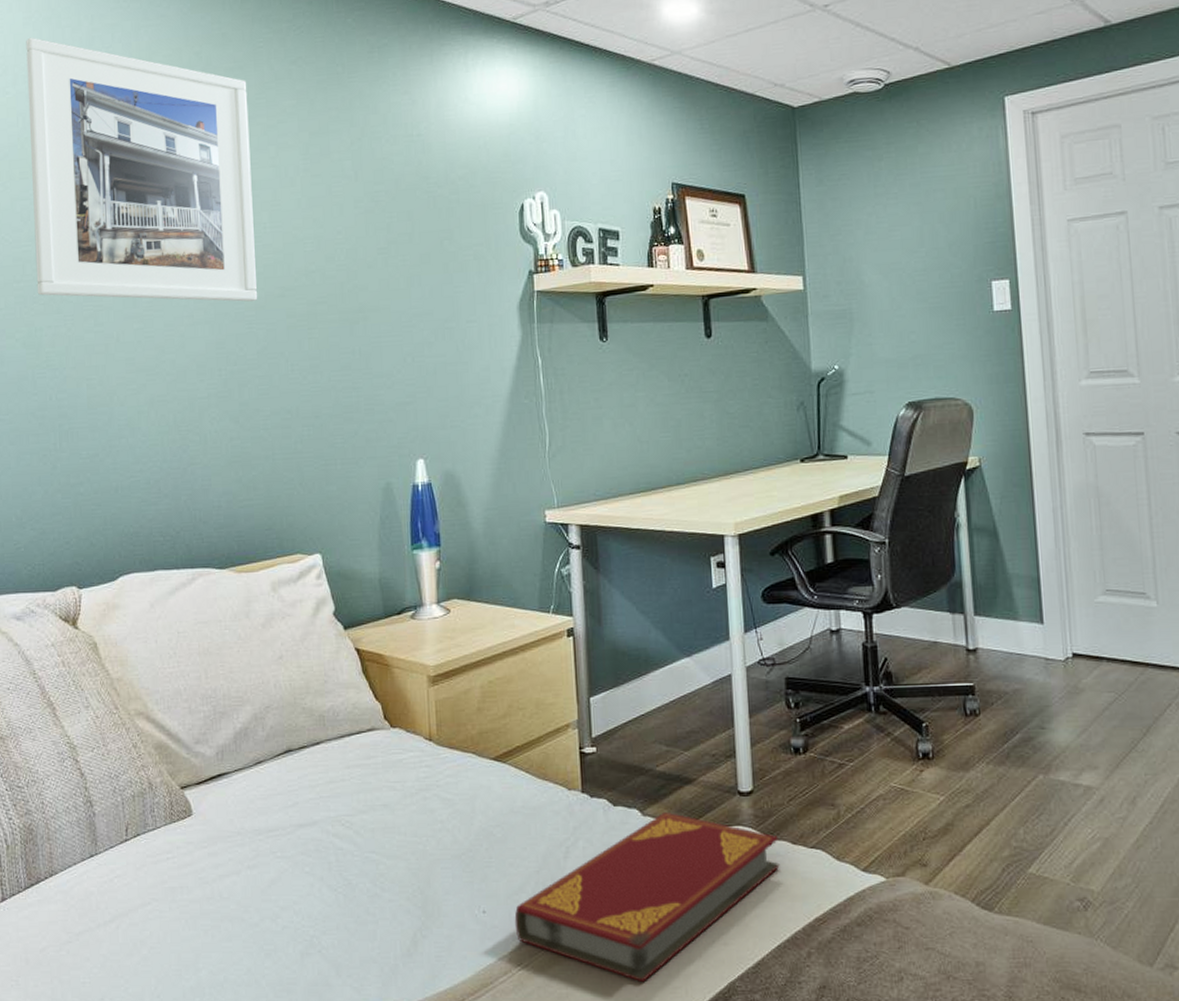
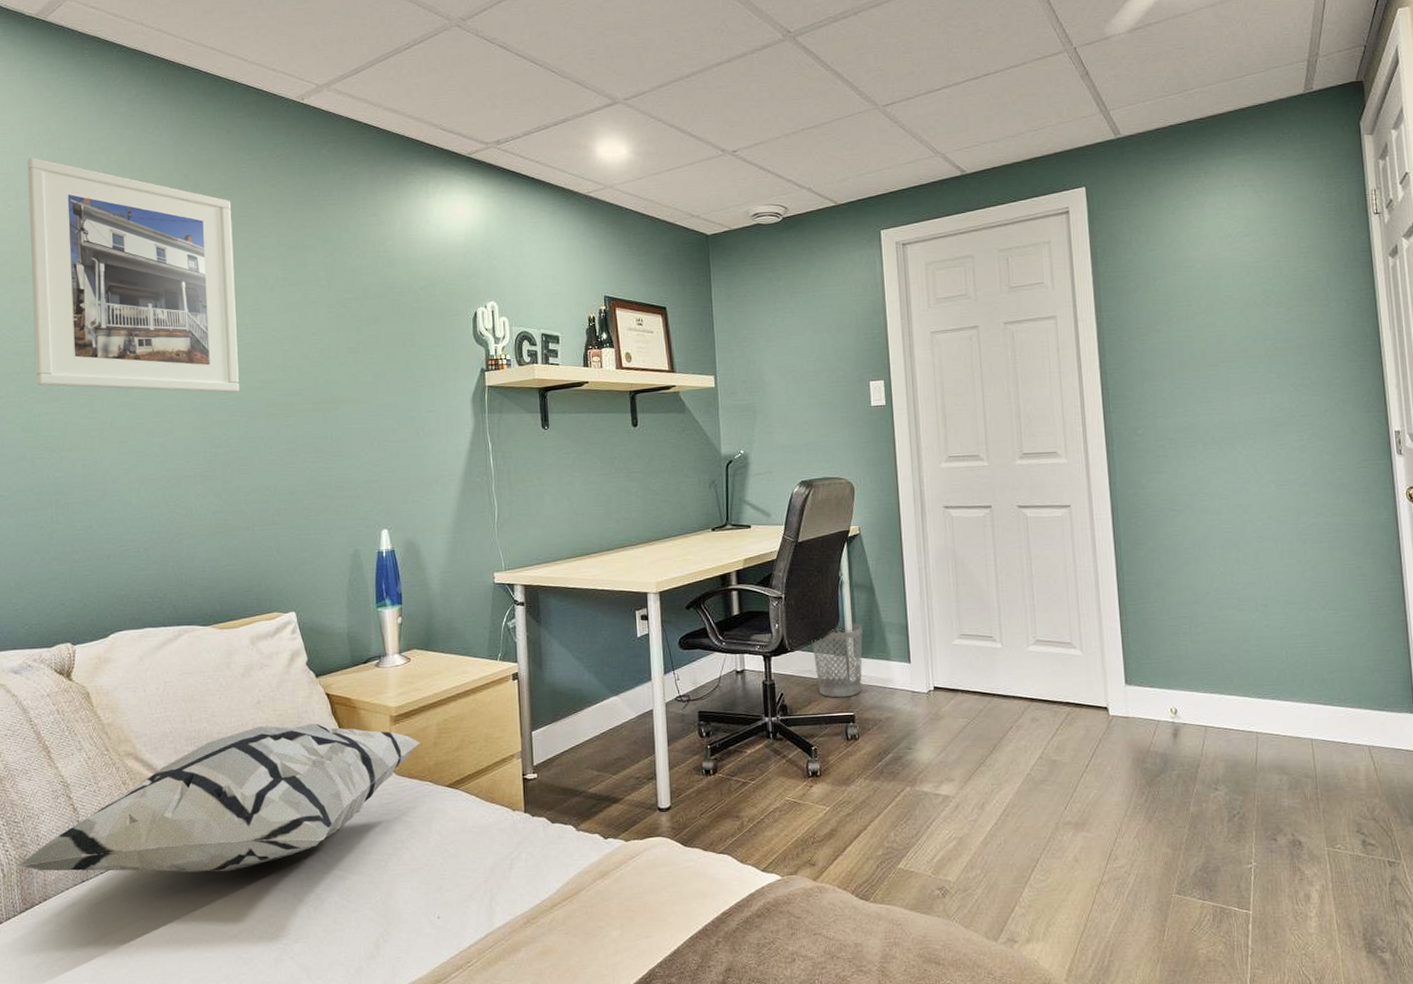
decorative pillow: none [16,683,462,851] -> present [13,723,420,873]
hardback book: present [514,813,780,982] -> none [465,827,693,972]
wastebasket: none [921,574,984,665] -> present [811,623,863,698]

